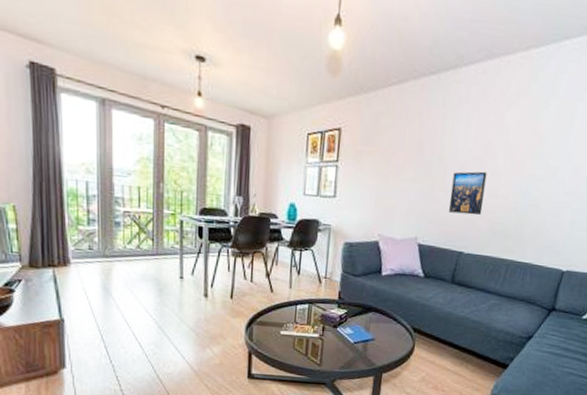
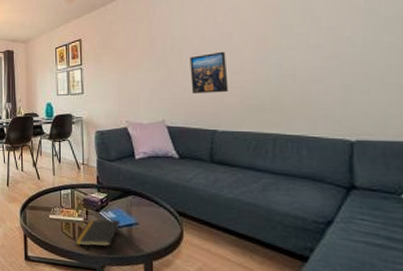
notepad: none [306,335,357,362] -> present [74,219,120,246]

